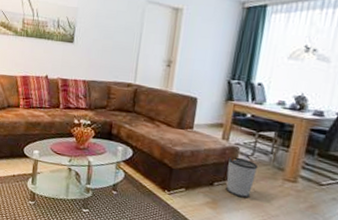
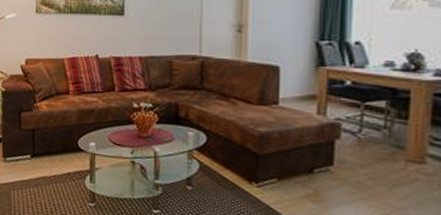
wastebasket: present [226,156,258,199] -> none [328,135,370,188]

